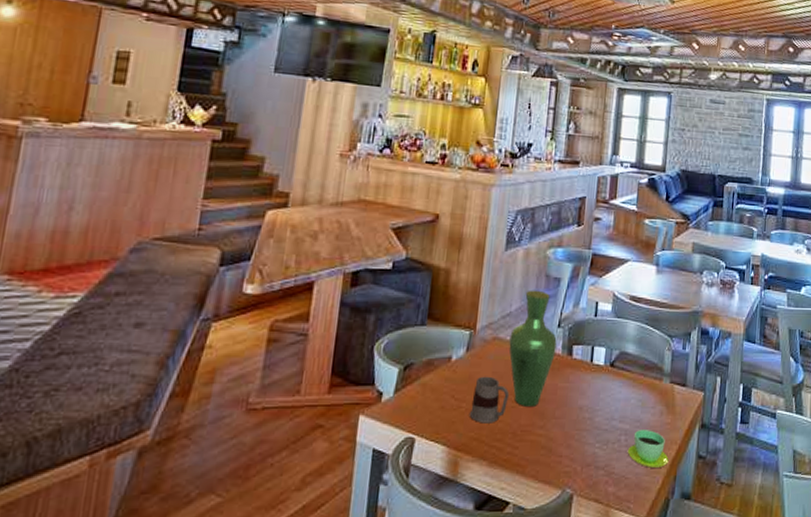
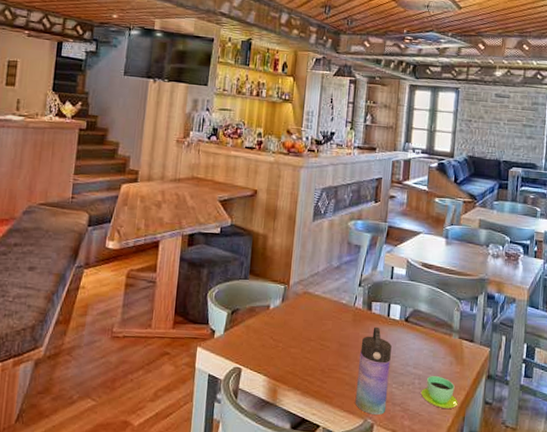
mug: present [469,376,509,424] -> none [285,322,318,361]
vase: present [509,290,557,408] -> none [317,254,358,351]
water bottle: none [551,375,595,484] -> present [355,326,392,416]

